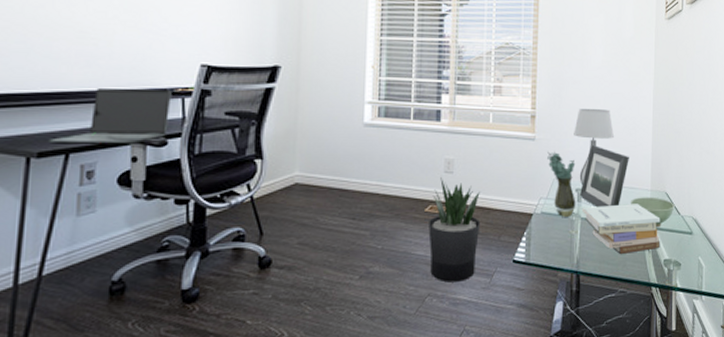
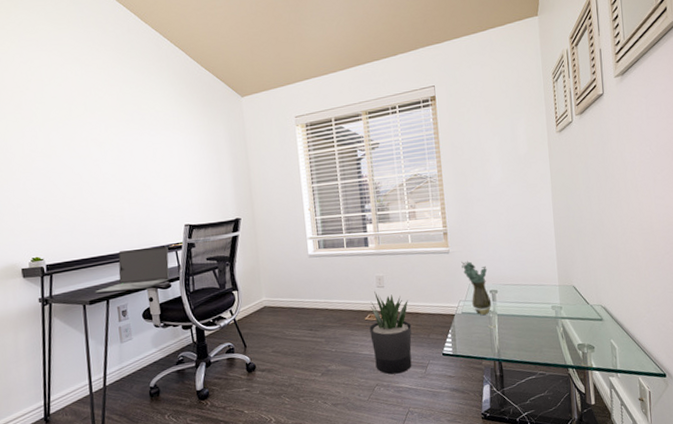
table lamp: present [574,109,615,185] -> none [482,219,520,287]
picture frame: present [580,144,629,208] -> none [494,251,536,305]
books: present [582,204,661,254] -> none [498,298,573,342]
bowl: present [630,197,675,227] -> none [540,291,583,317]

